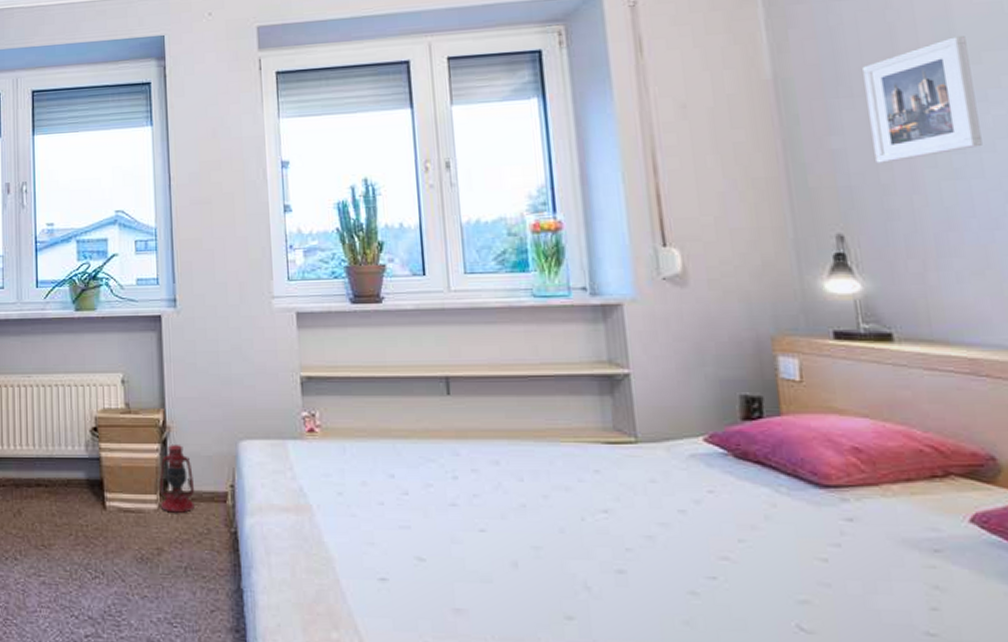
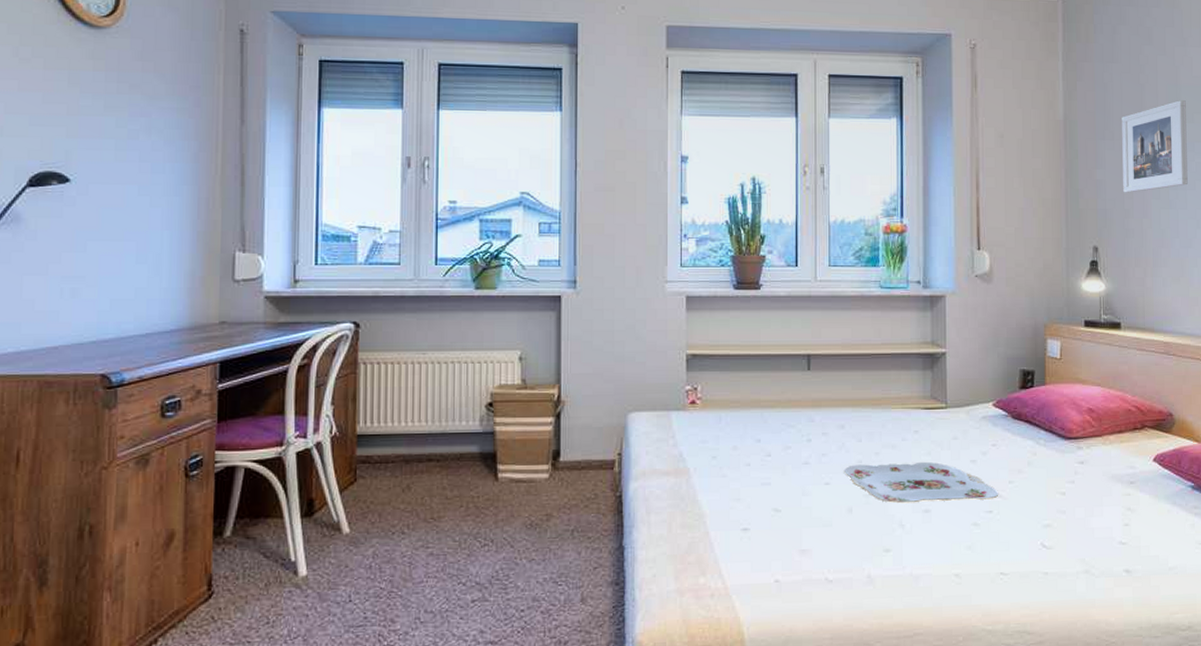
lantern: present [159,445,195,514] -> none [551,418,585,482]
serving tray: none [502,509,725,562] -> present [843,462,999,504]

